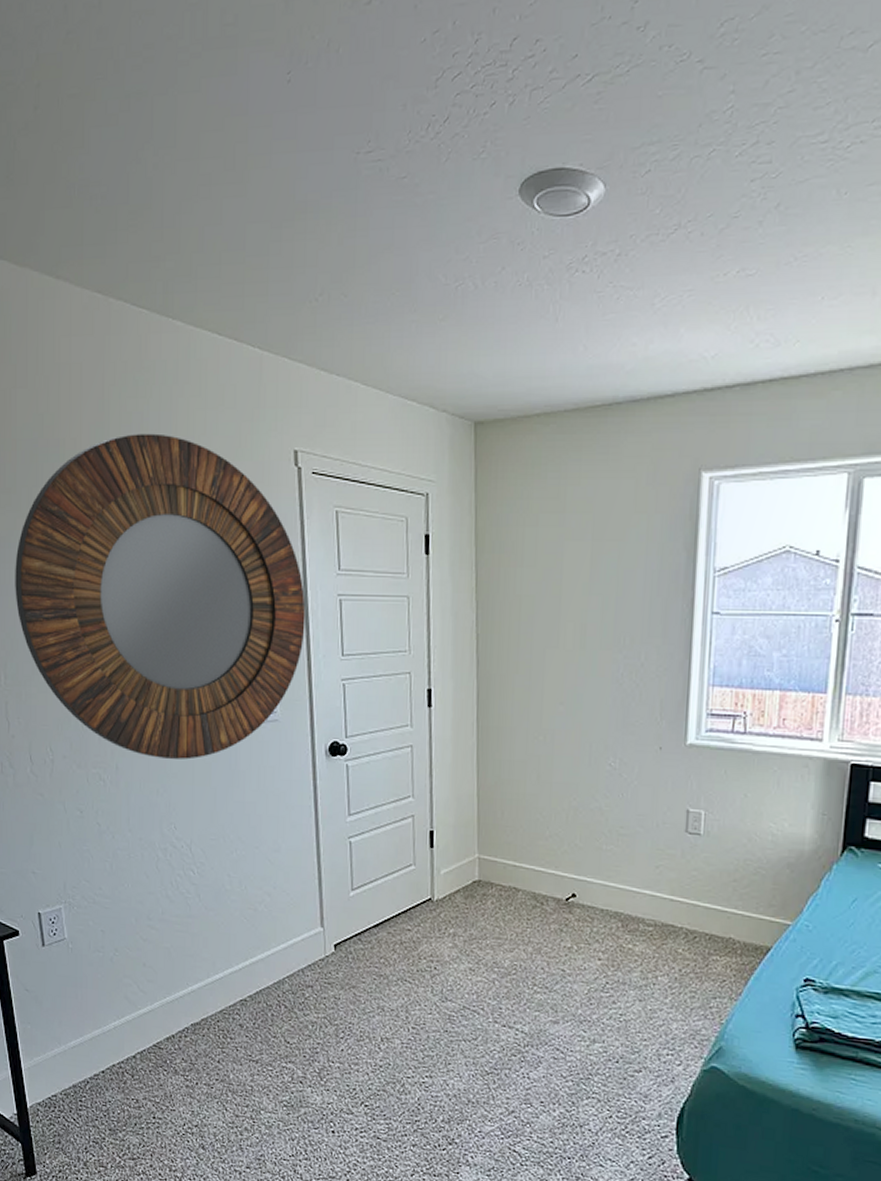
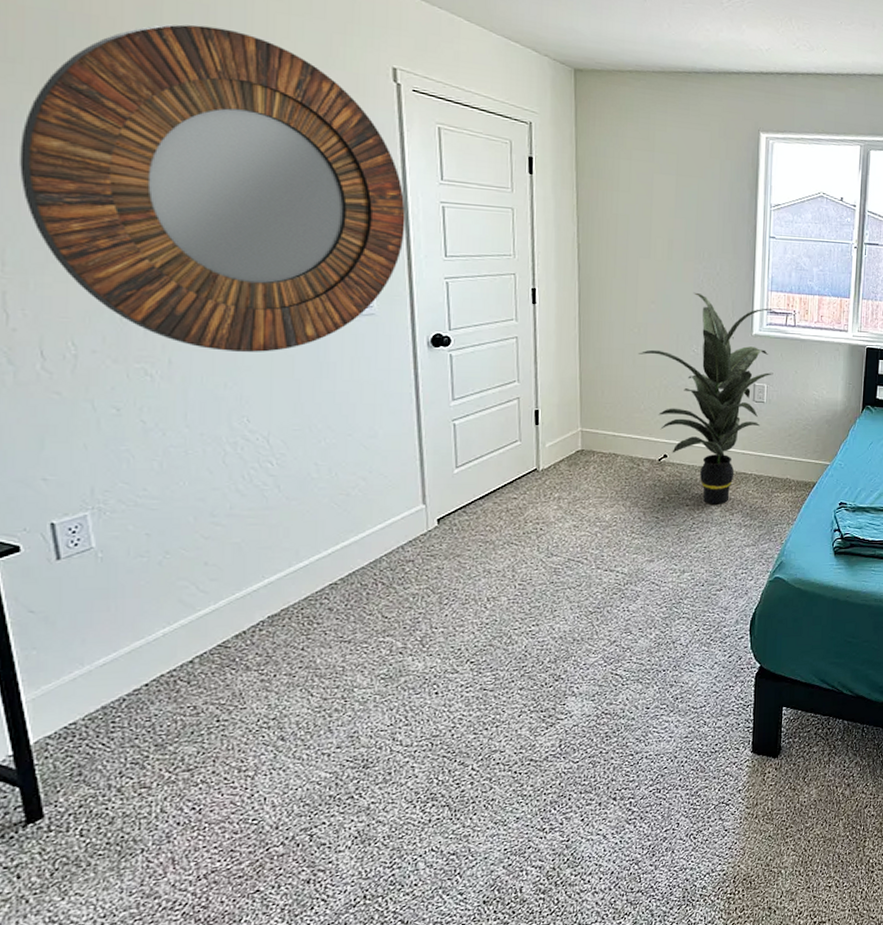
indoor plant: none [543,689,723,963] -> present [638,292,779,505]

